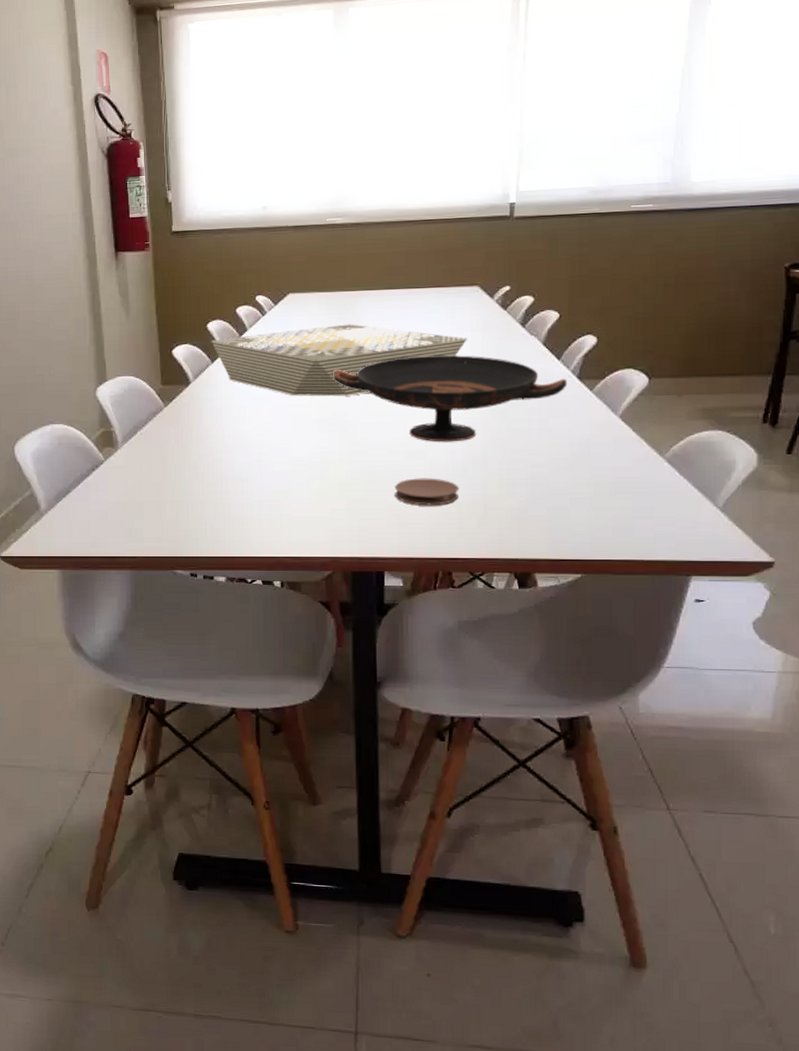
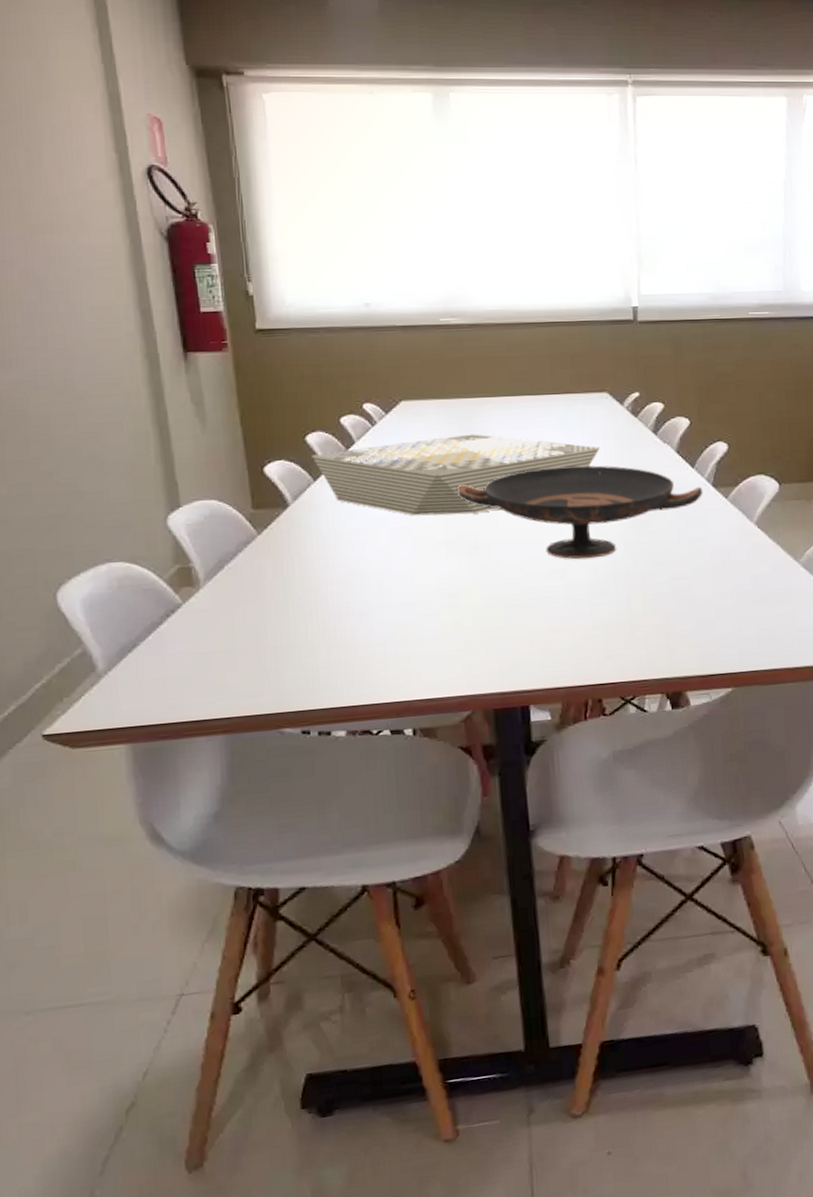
coaster: present [395,478,459,506] -> none [534,598,604,629]

